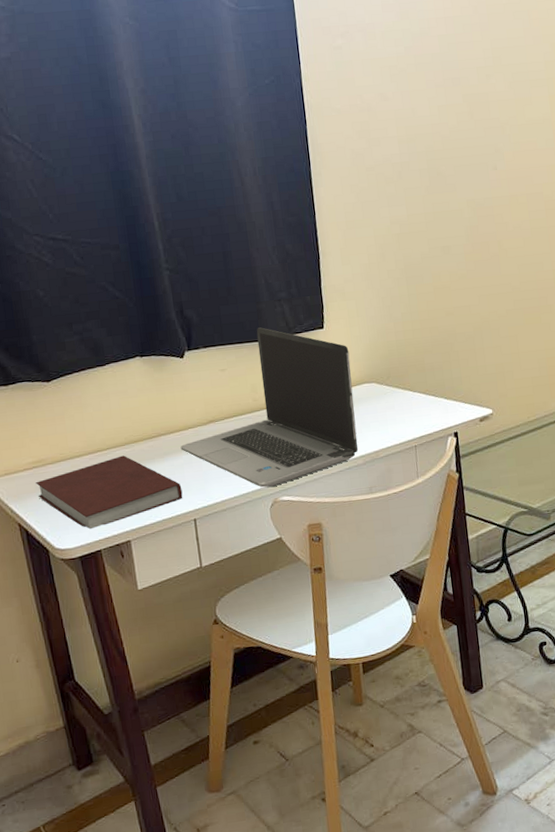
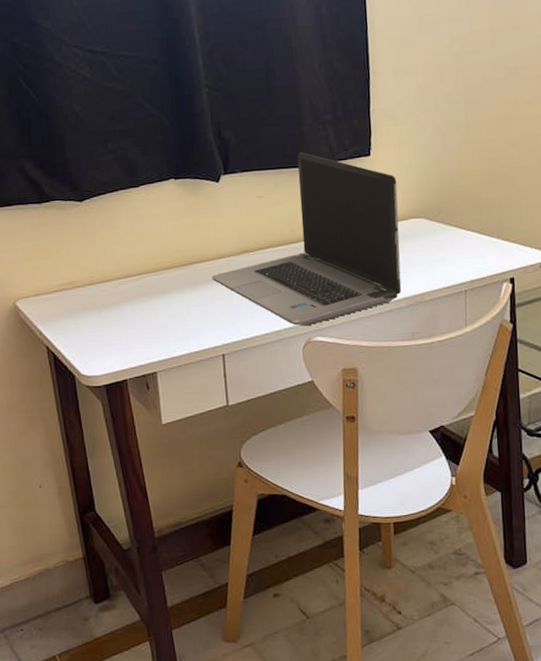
notebook: present [36,455,183,530] -> none [65,282,212,358]

